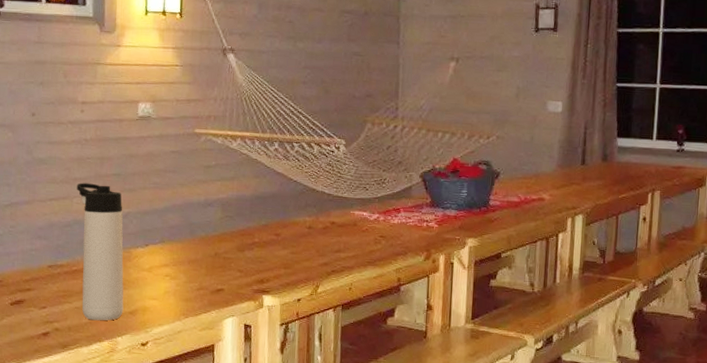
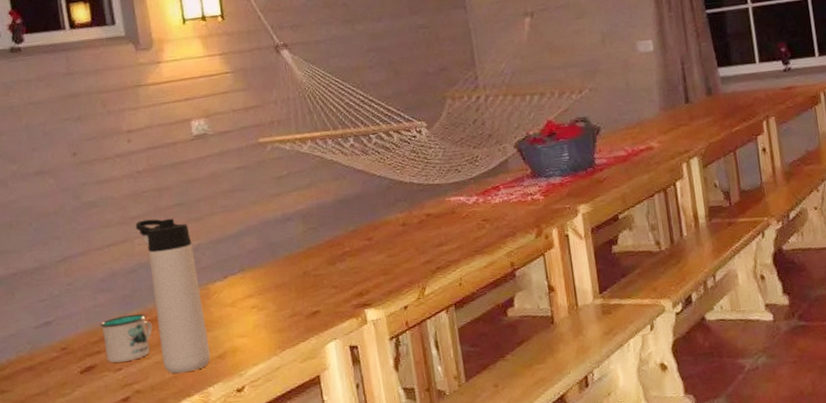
mug: none [34,262,78,302] -> present [100,313,153,363]

